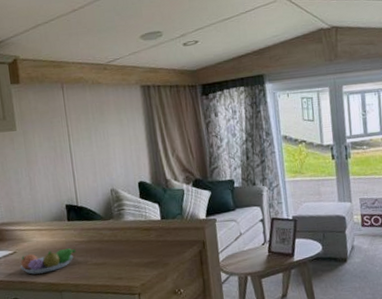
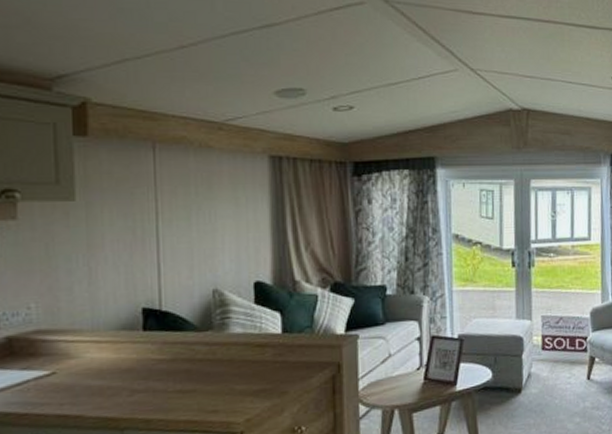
fruit bowl: present [20,248,76,275] -> none [60,368,152,405]

